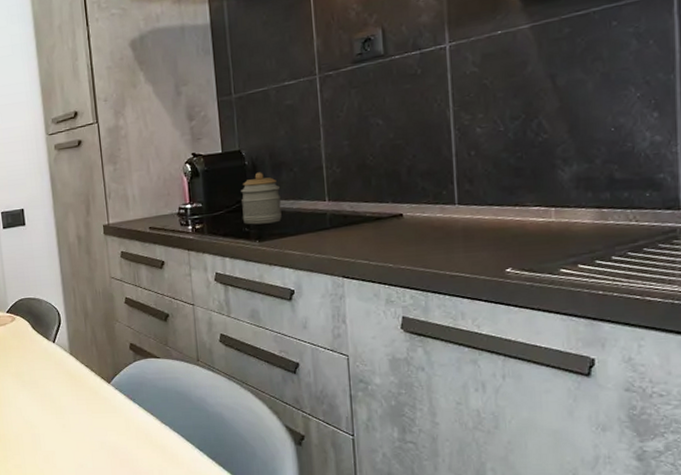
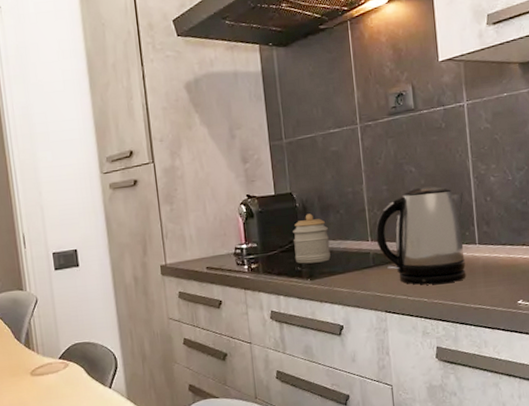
kettle: none [333,140,441,249] -> present [375,186,466,285]

